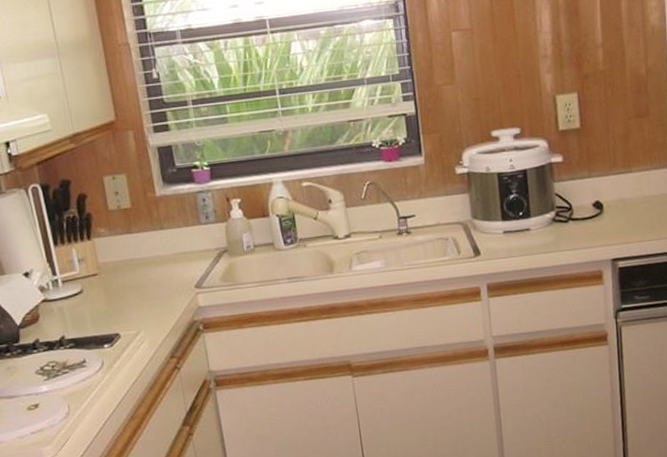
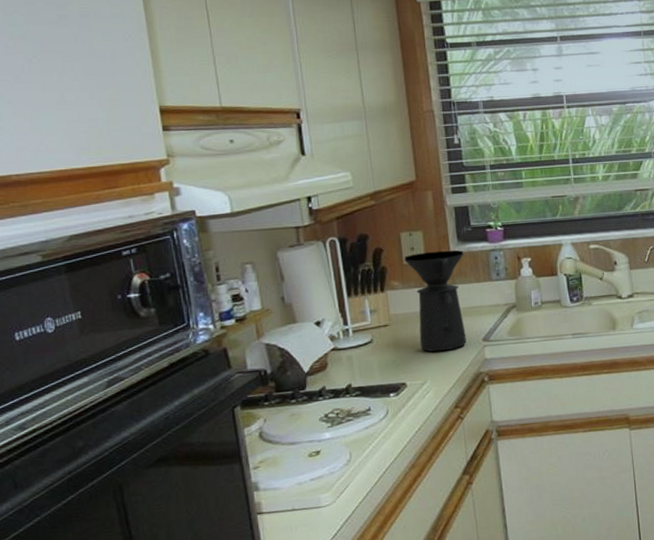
coffee maker: none [109,193,179,301] -> present [404,250,467,352]

